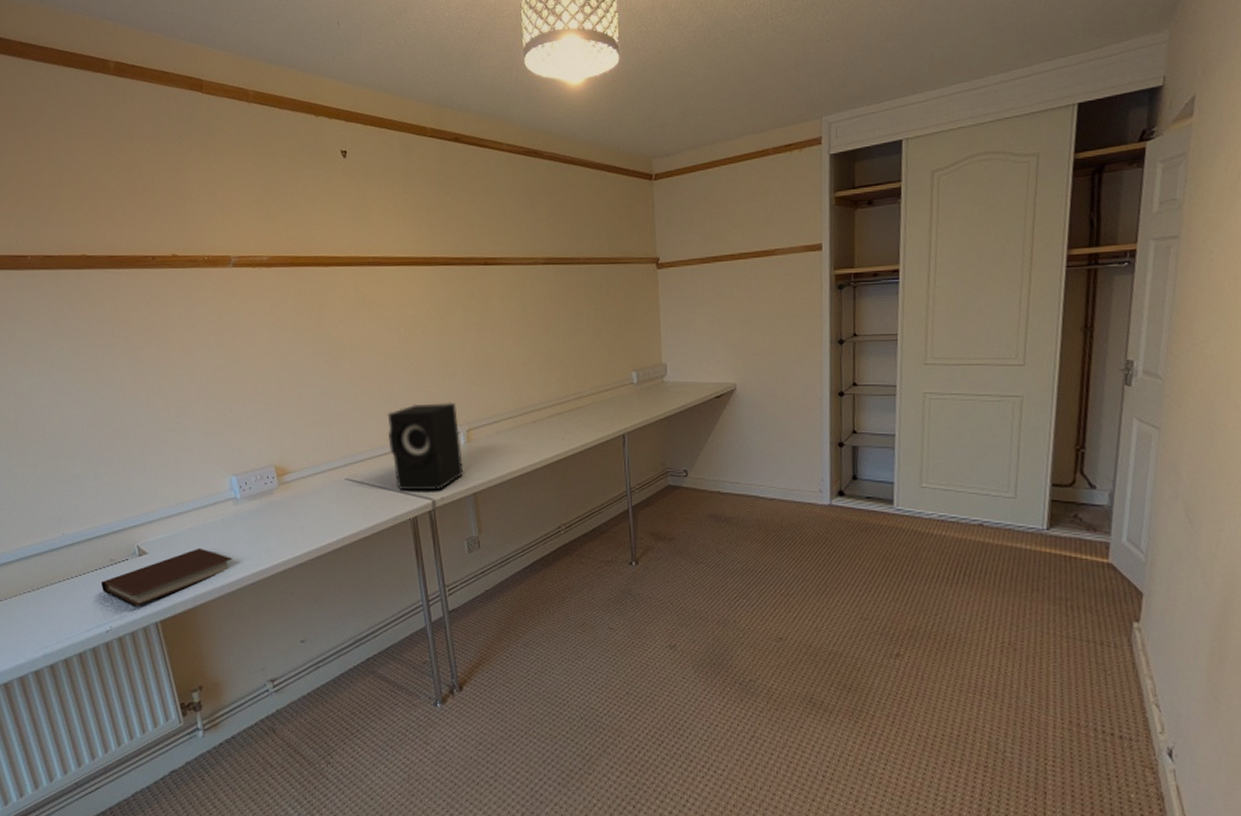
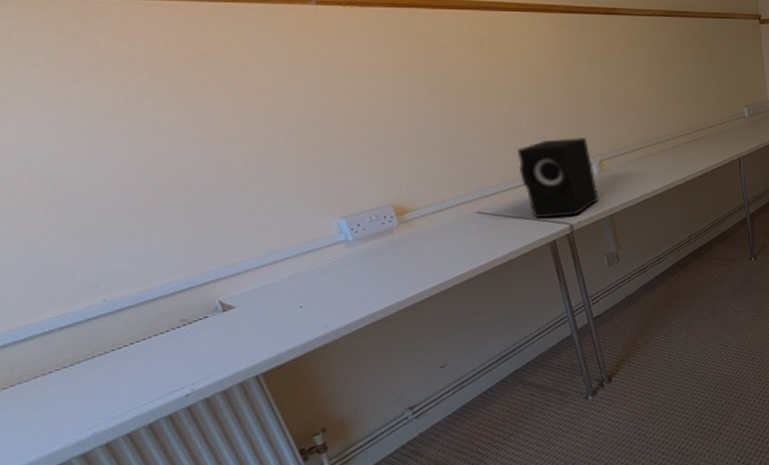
notebook: present [100,547,233,608] -> none [170,294,350,365]

